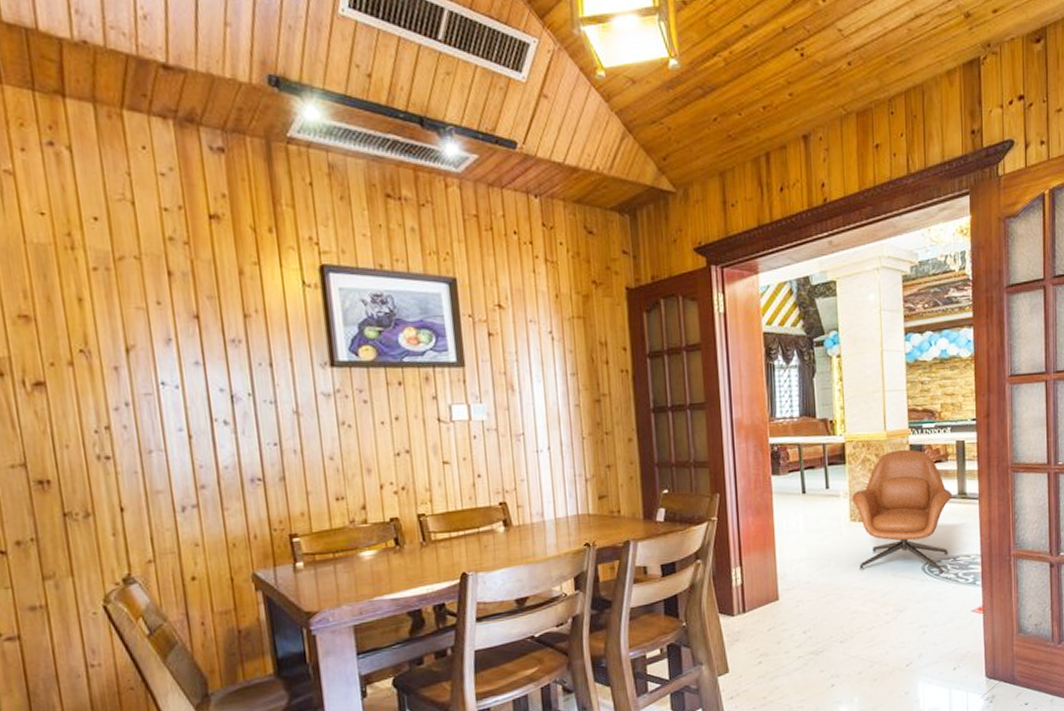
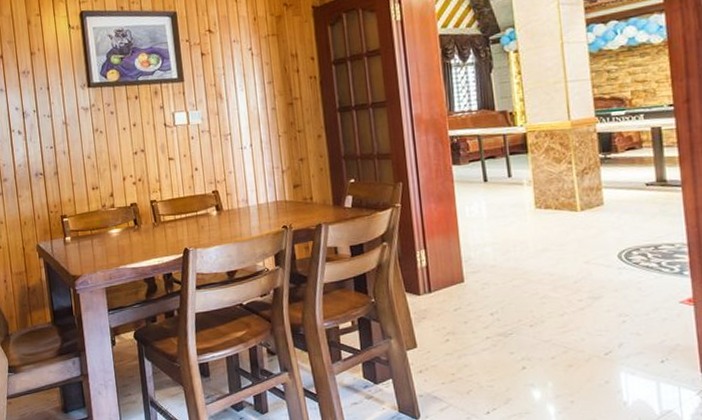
armchair: present [852,449,953,574] -> none [536,137,651,262]

